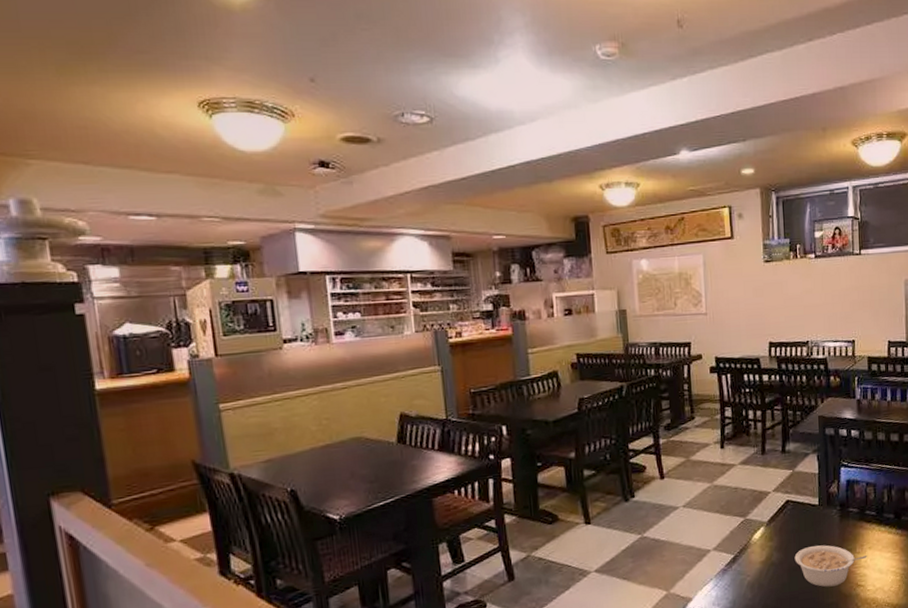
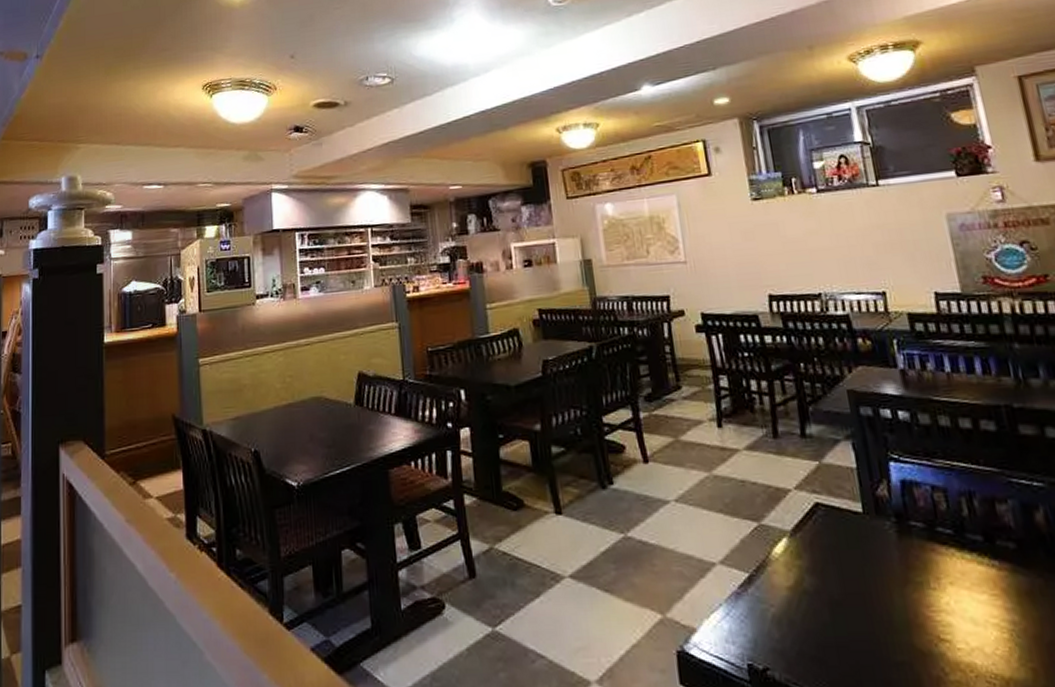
legume: present [794,545,867,587] -> none [836,572,949,637]

